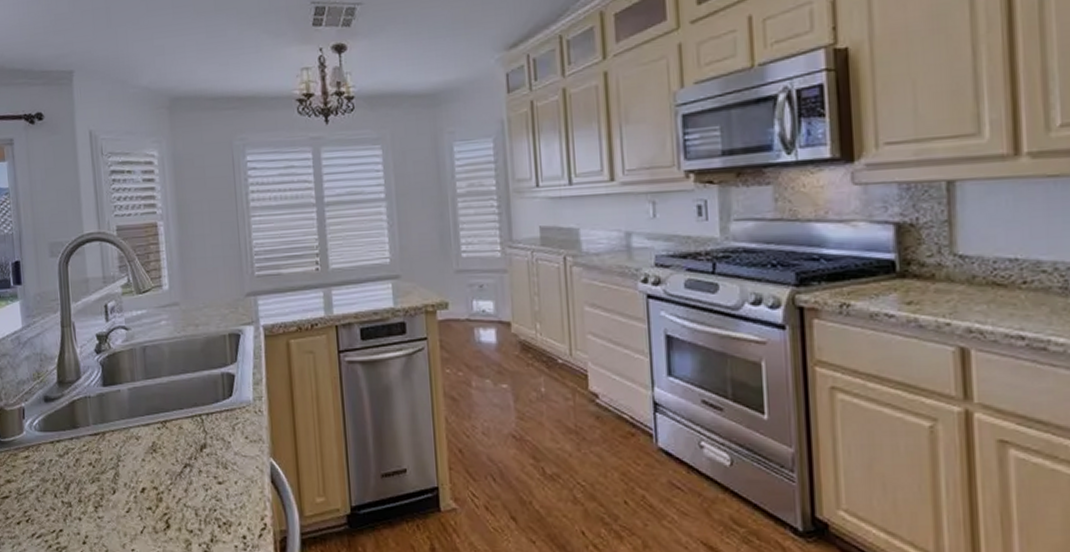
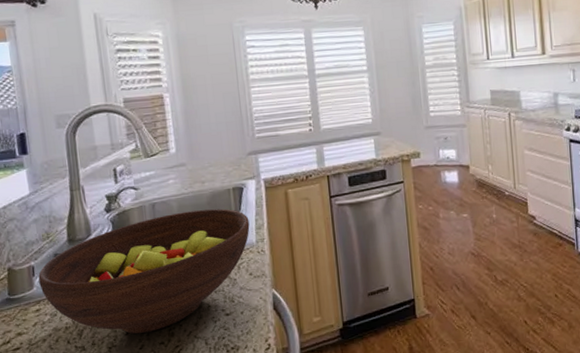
fruit bowl: none [28,357,247,495] -> present [38,208,250,334]

